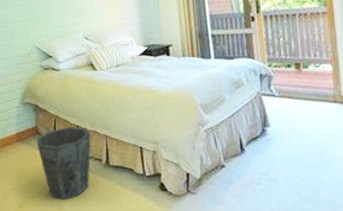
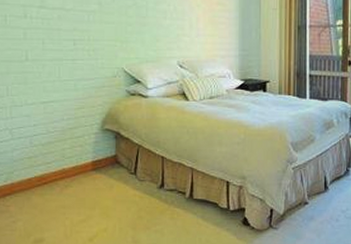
waste bin: present [36,127,91,199] -> none [115,157,175,233]

